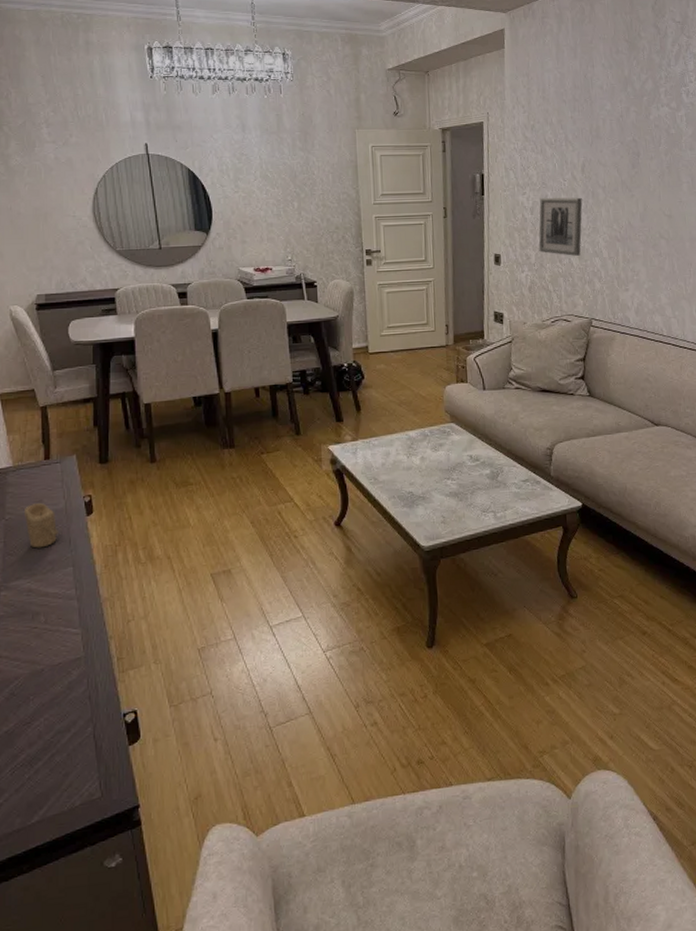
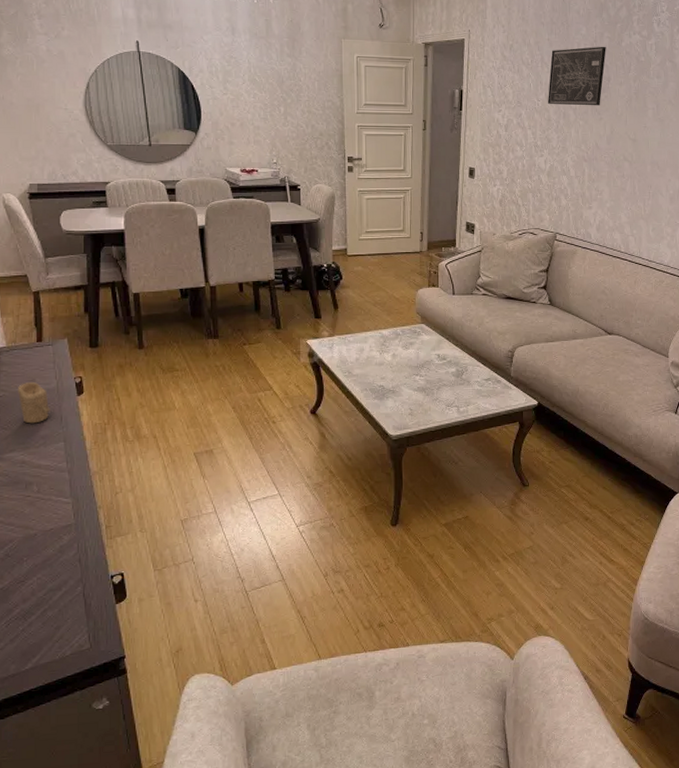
wall art: present [538,197,583,256] -> none [511,115,554,173]
wall art: none [574,120,634,184] -> present [547,46,606,106]

